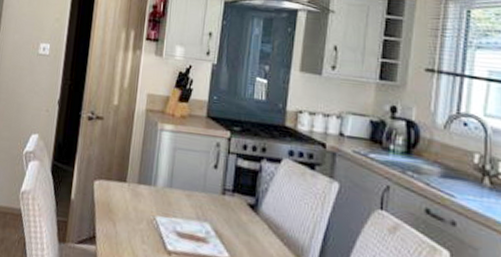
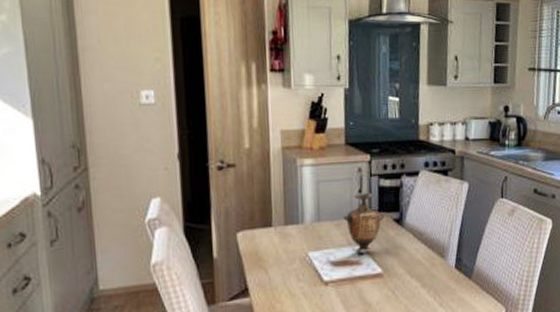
vase: none [195,168,238,230] -> present [343,192,384,253]

